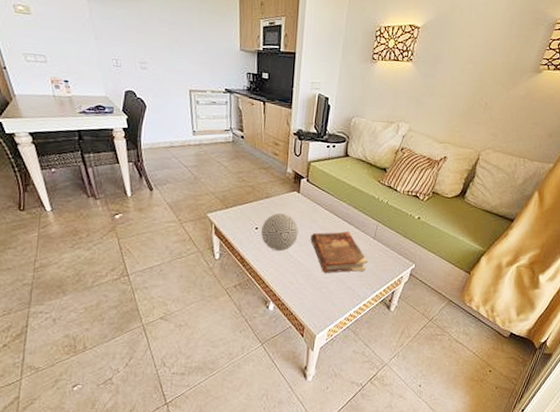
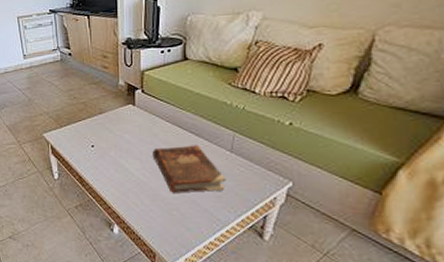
decorative ball: present [261,213,299,251] -> none [98,129,138,169]

